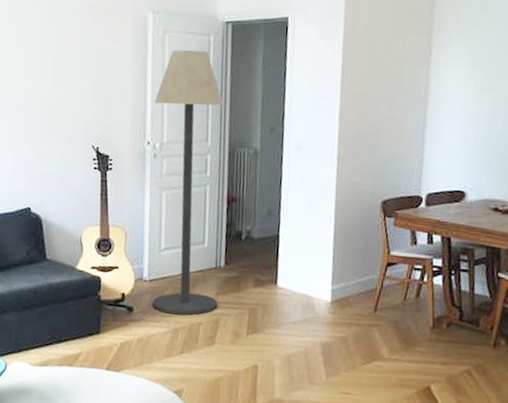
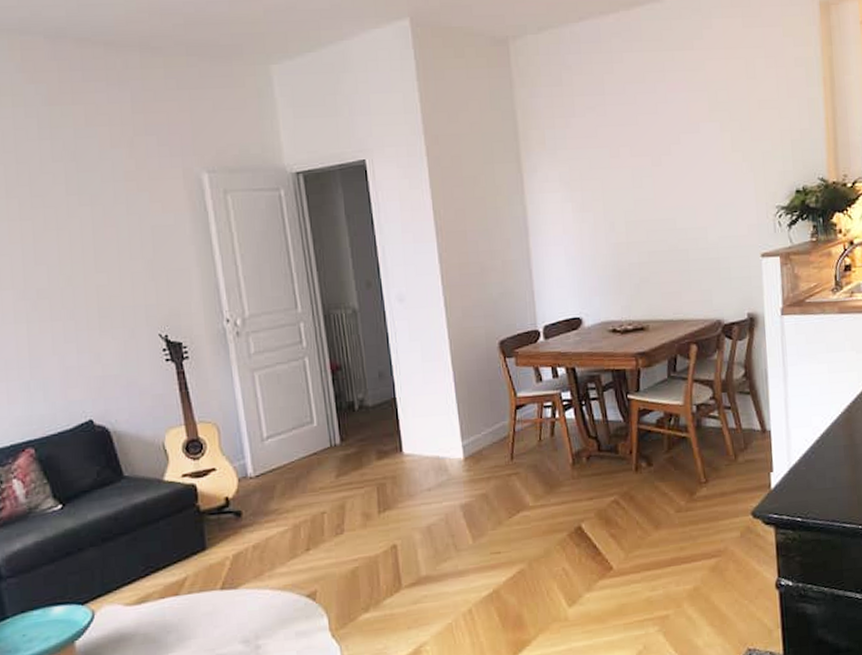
floor lamp: present [152,49,224,316] -> none [227,208,340,510]

